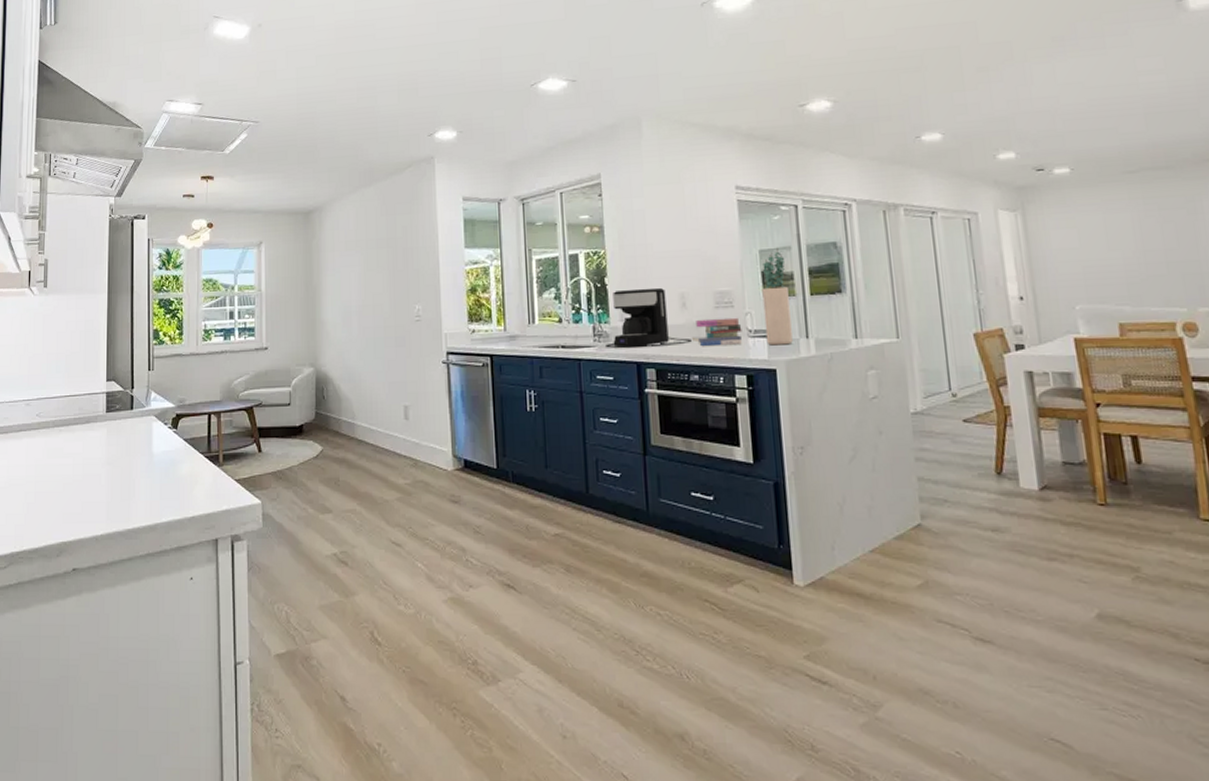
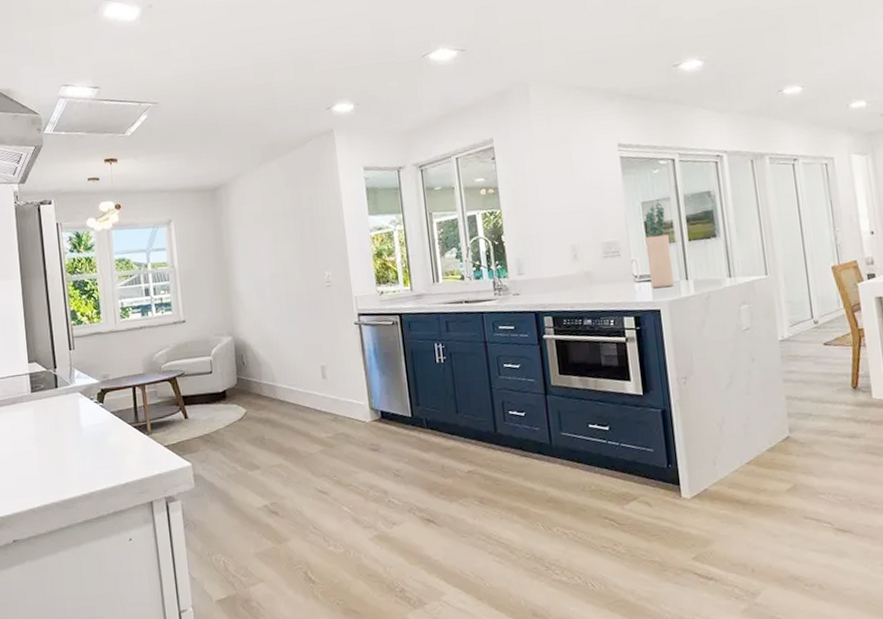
coffee maker: present [606,287,691,349] -> none [506,241,584,300]
books: present [691,317,742,346] -> none [583,265,629,293]

